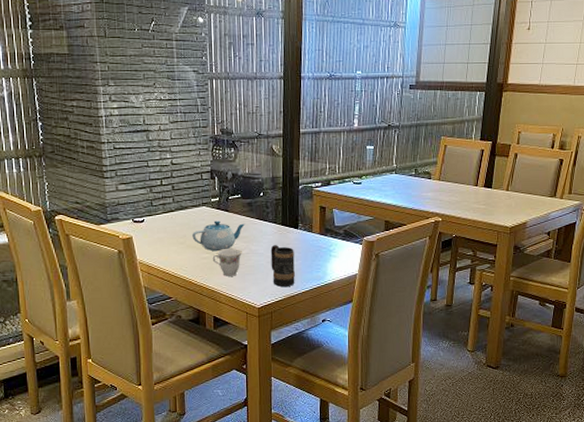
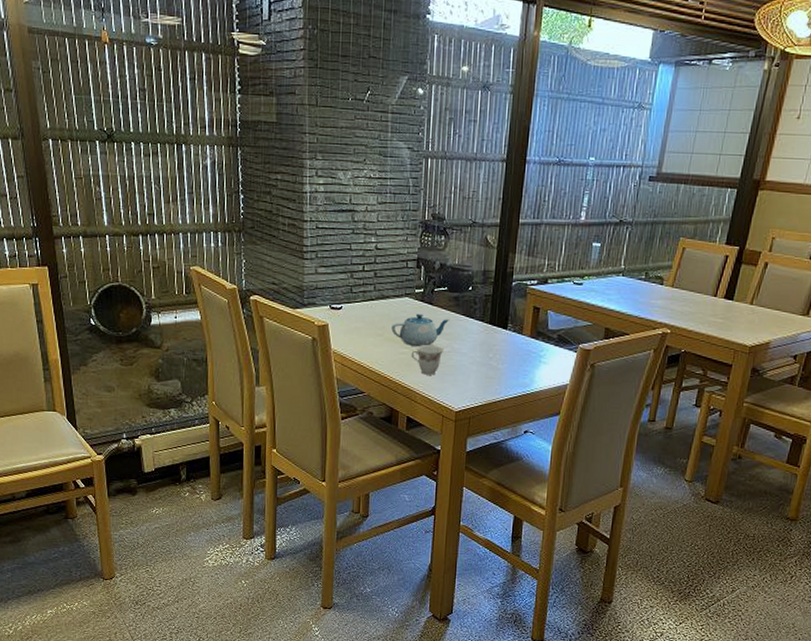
mug: present [270,245,295,287] -> none [473,345,501,391]

